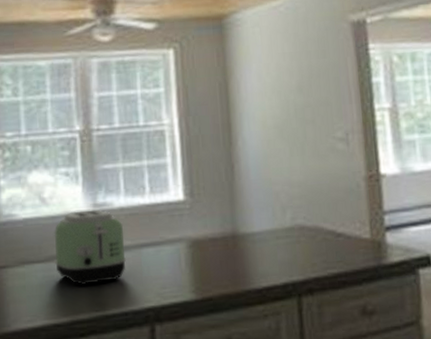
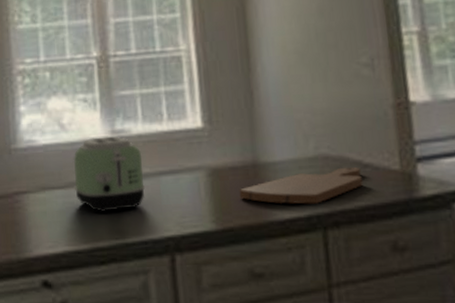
cutting board: none [218,236,336,273] -> present [239,167,363,204]

